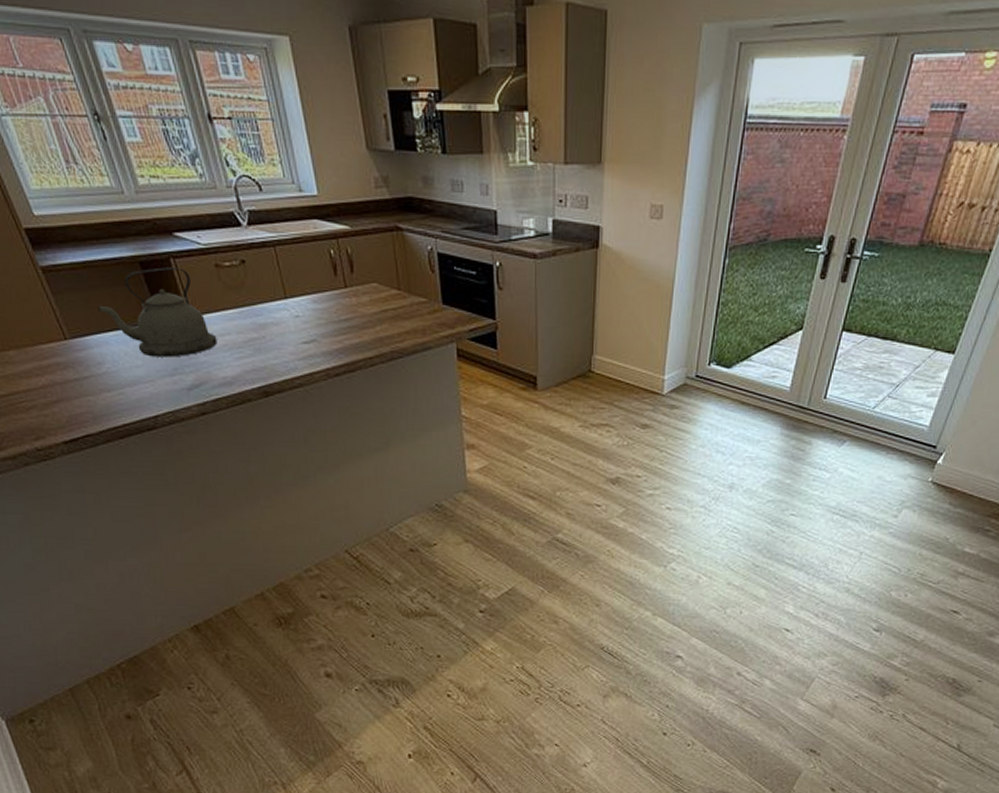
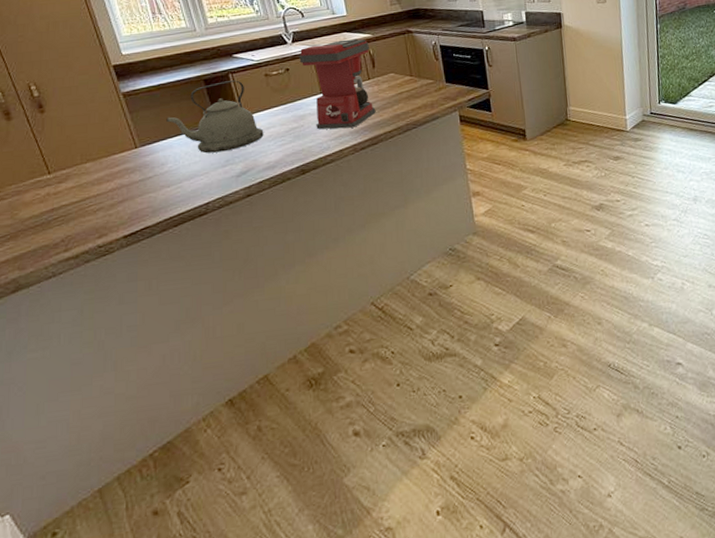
coffee maker: none [257,229,354,347] -> present [299,39,376,130]

